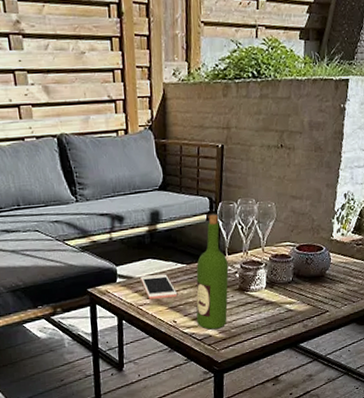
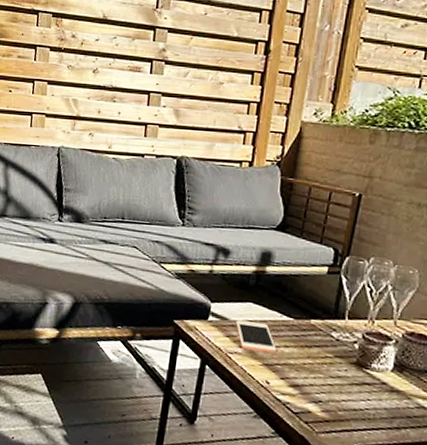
wine bottle: present [196,214,229,330] -> none [294,267,347,406]

